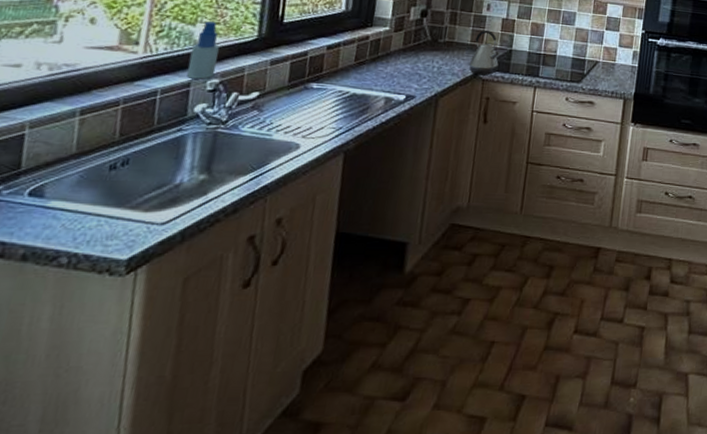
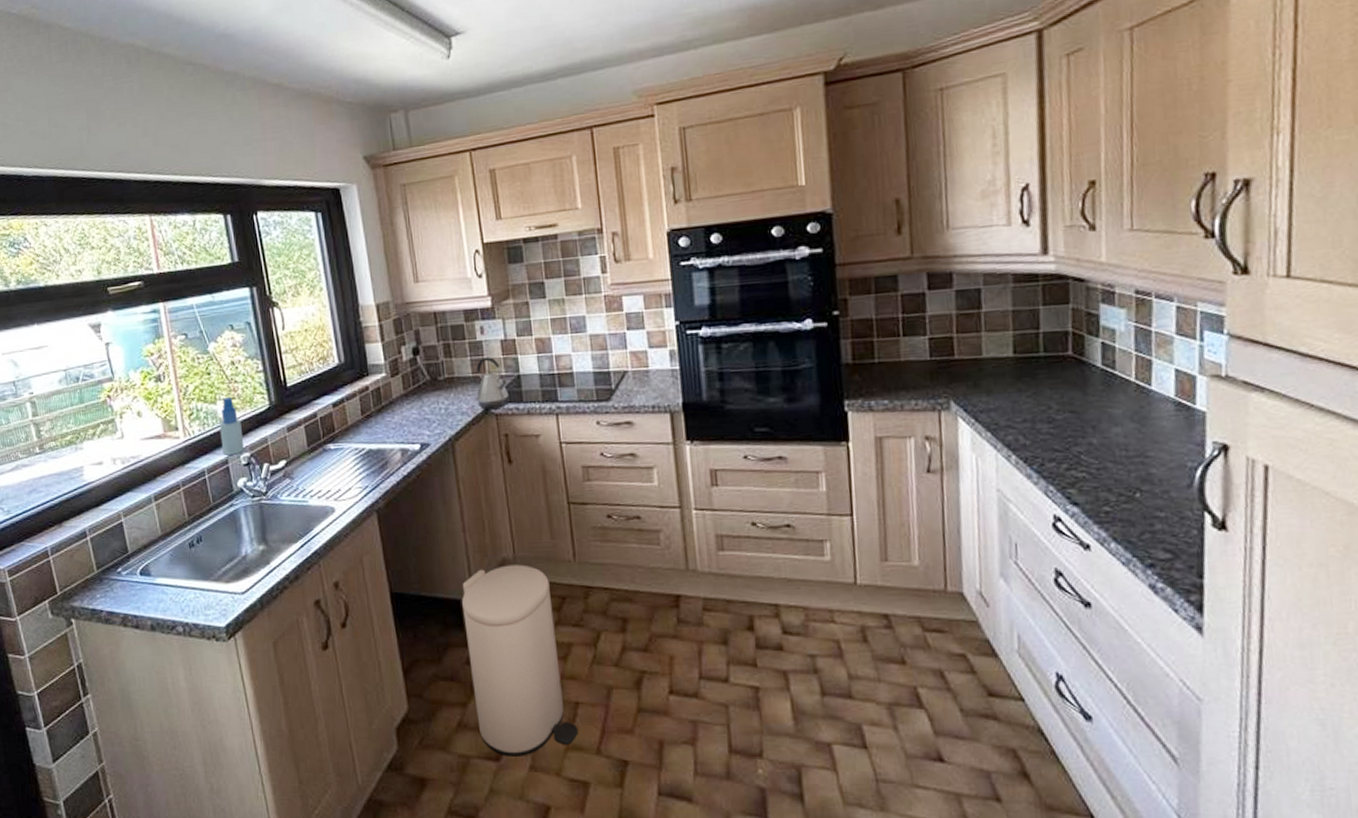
pedal bin: none [392,213,494,396] -> present [462,564,579,757]

